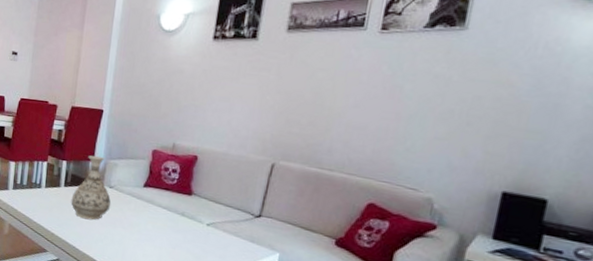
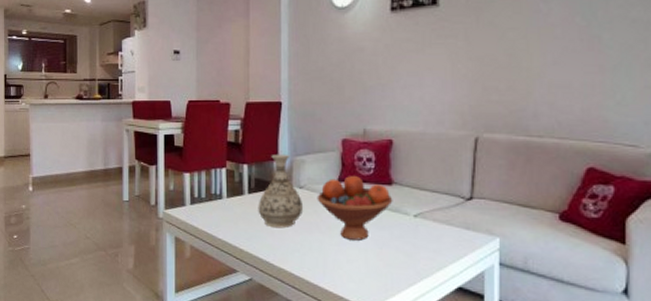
fruit bowl: none [123,182,191,240] -> present [317,175,393,241]

